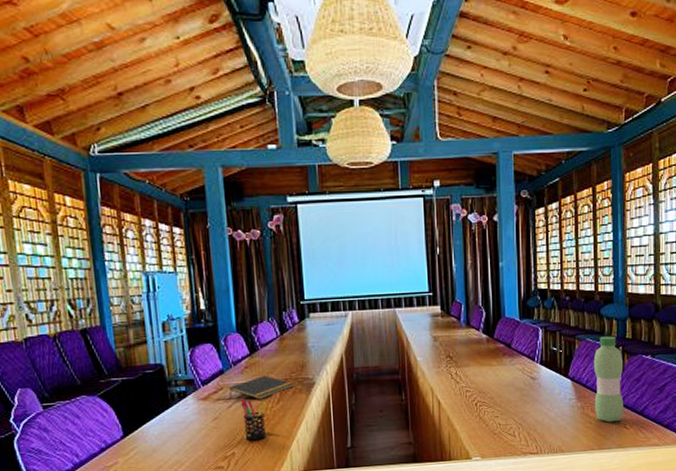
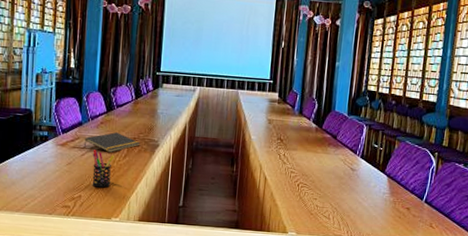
water bottle: present [593,336,623,423] -> none [405,141,437,220]

